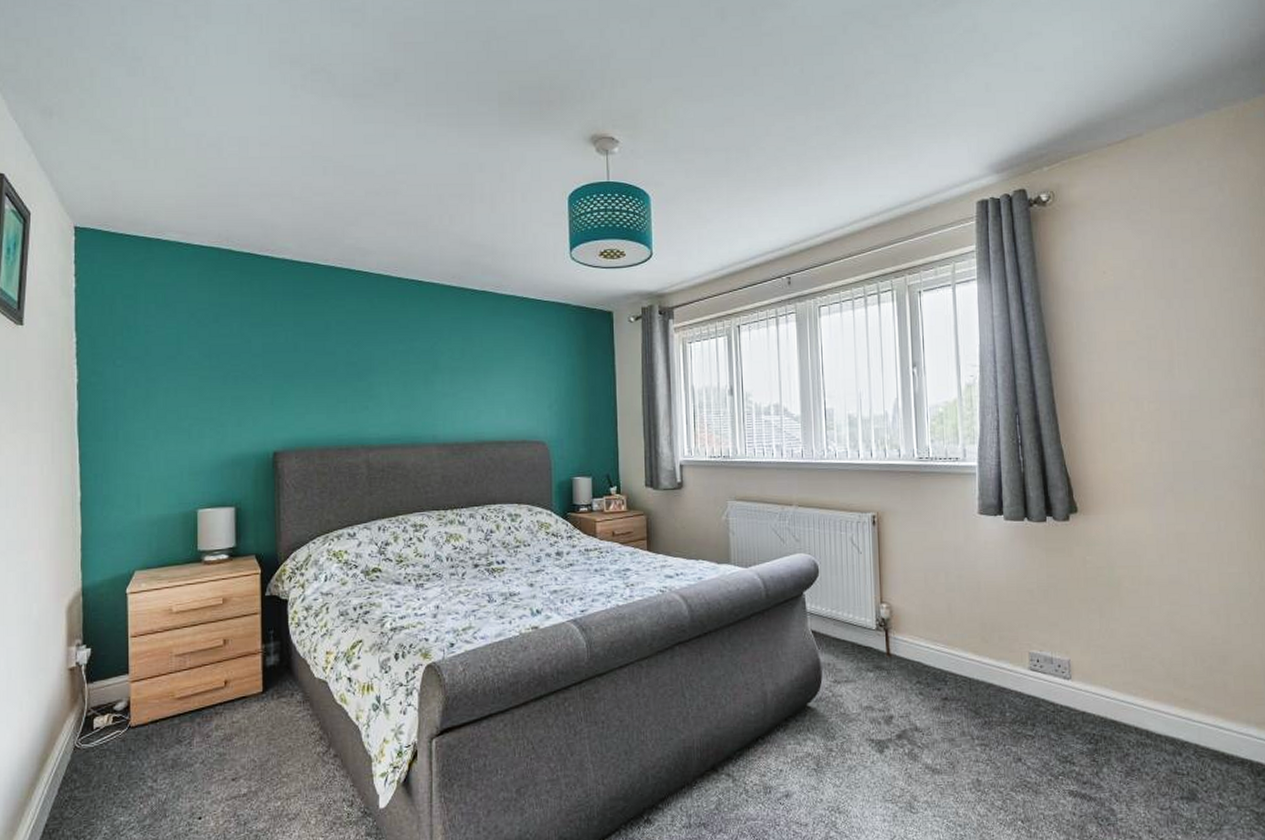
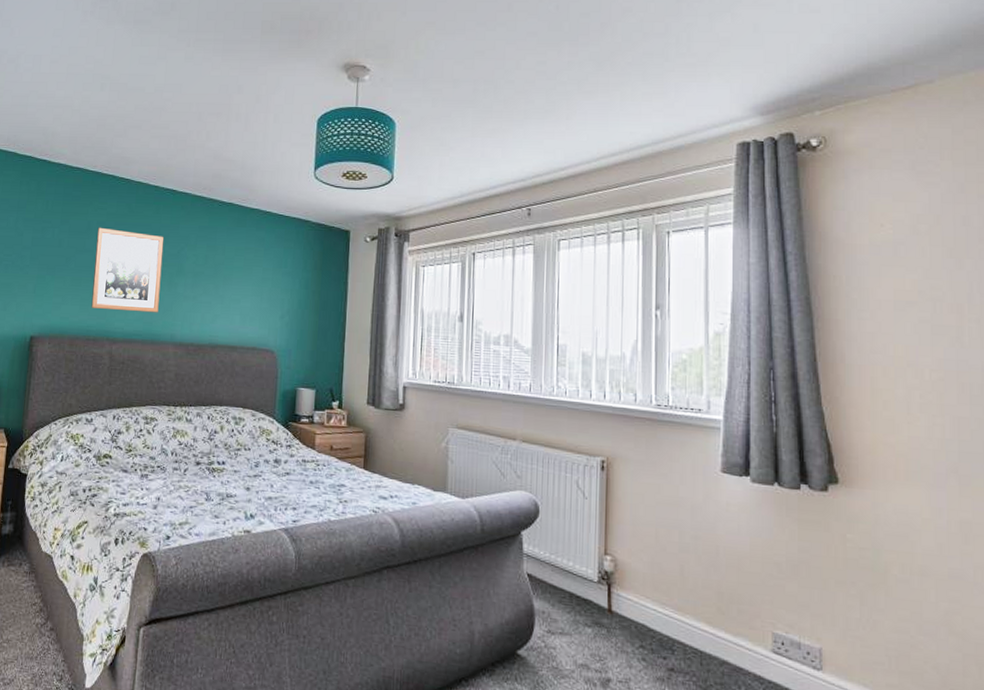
wall art: none [337,326,416,416] -> present [91,227,164,313]

